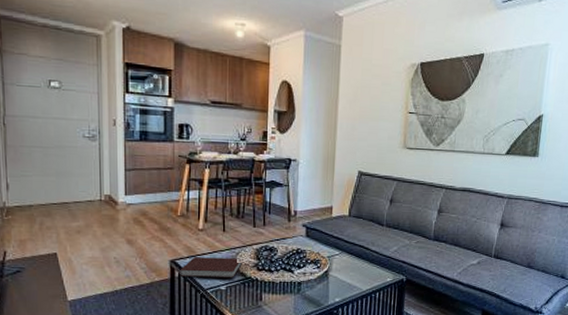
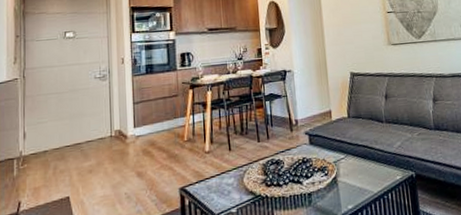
notebook: present [180,257,242,278] -> none [189,176,251,204]

